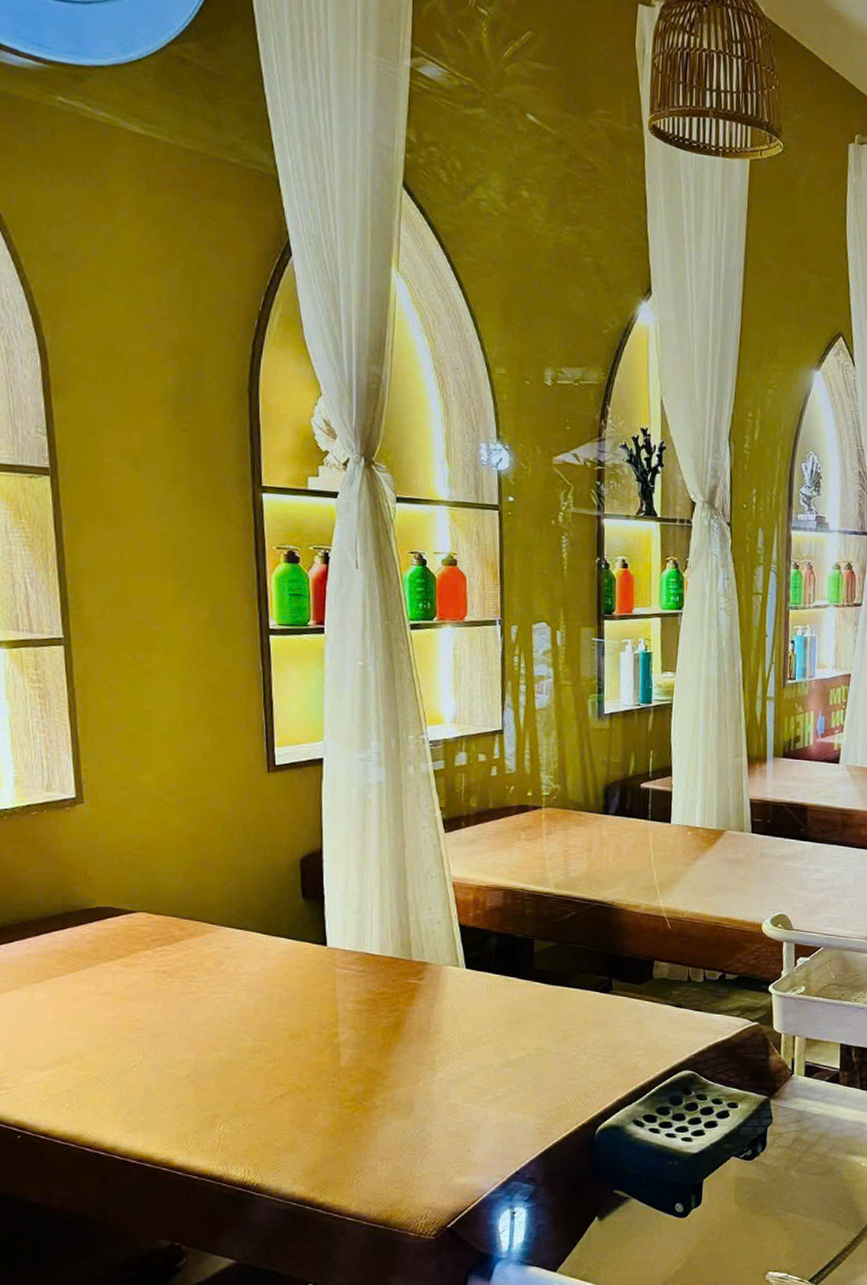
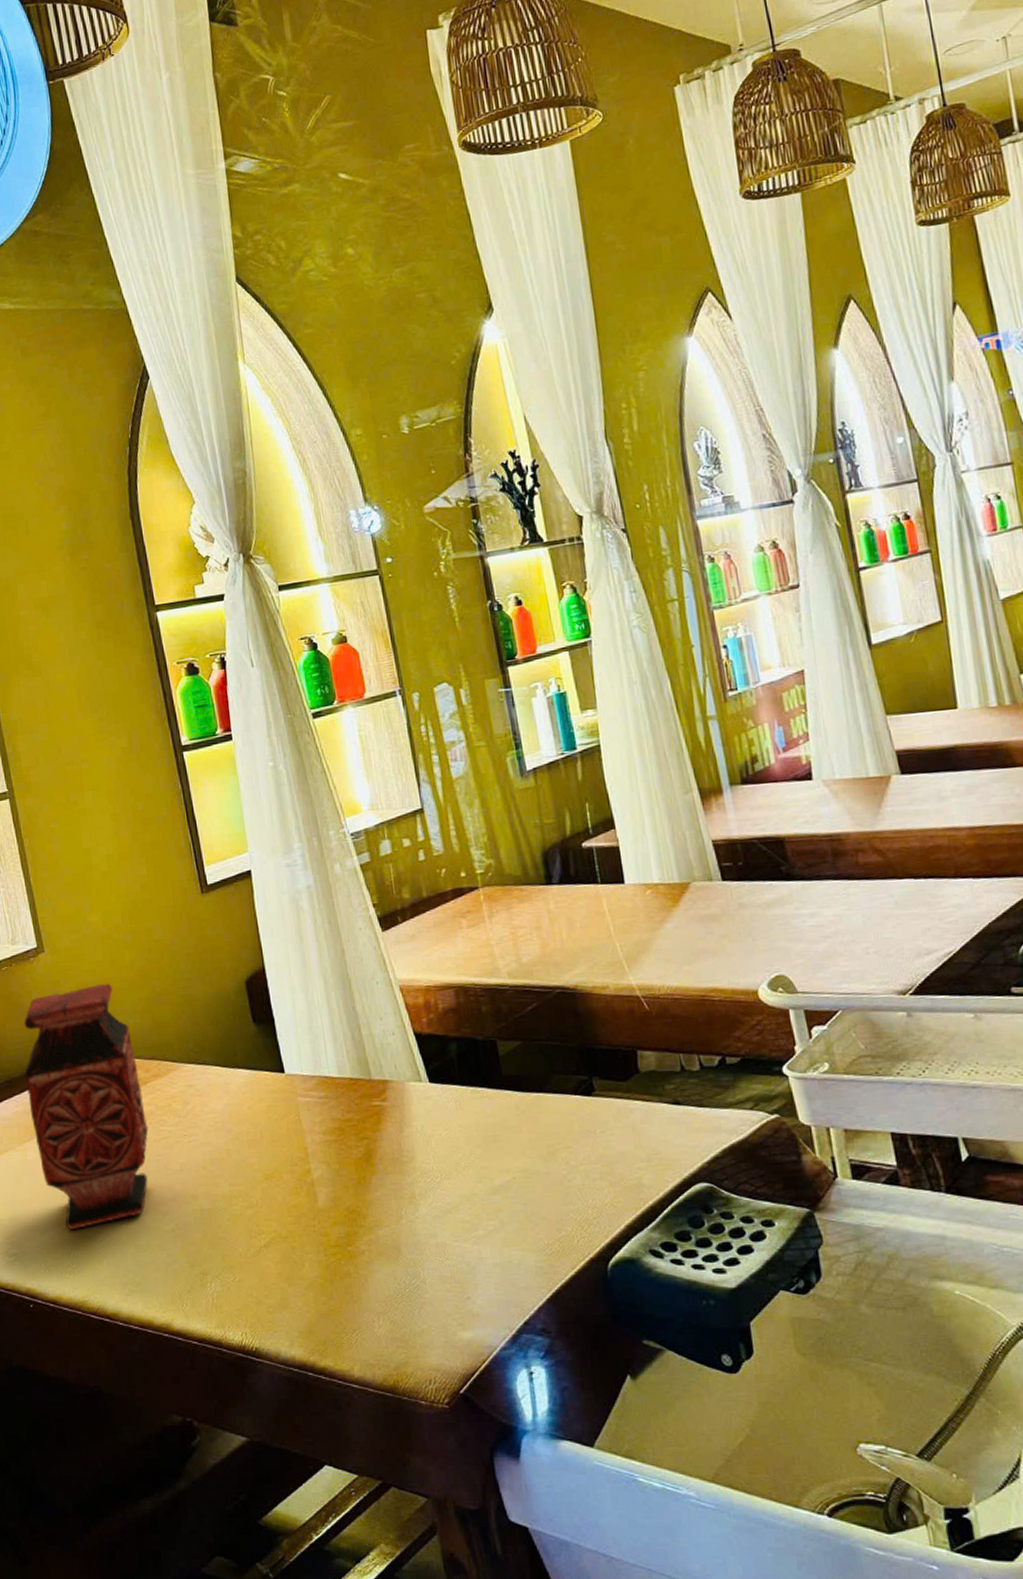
vase: none [43,842,175,1070] -> present [24,983,149,1230]

